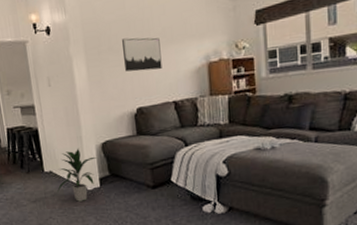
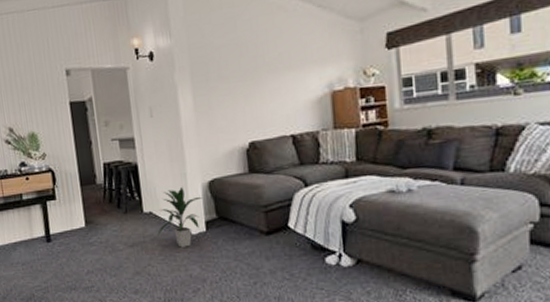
wall art: present [122,37,162,72] -> none [233,63,279,102]

